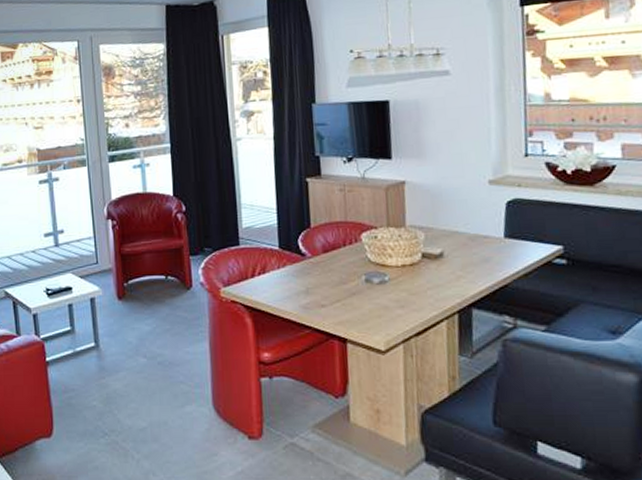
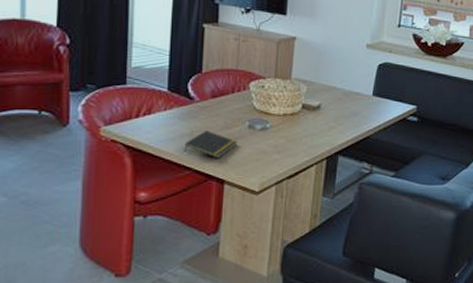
notepad: none [301,287,356,316] -> present [184,130,238,158]

